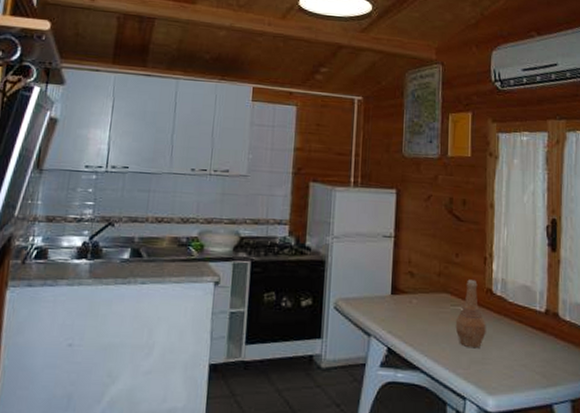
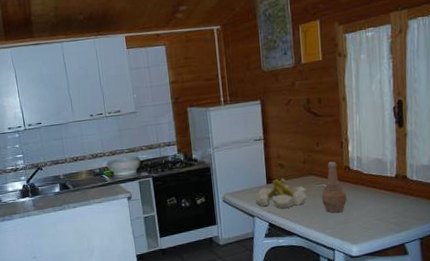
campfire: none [374,289,439,332] -> present [254,178,308,209]

